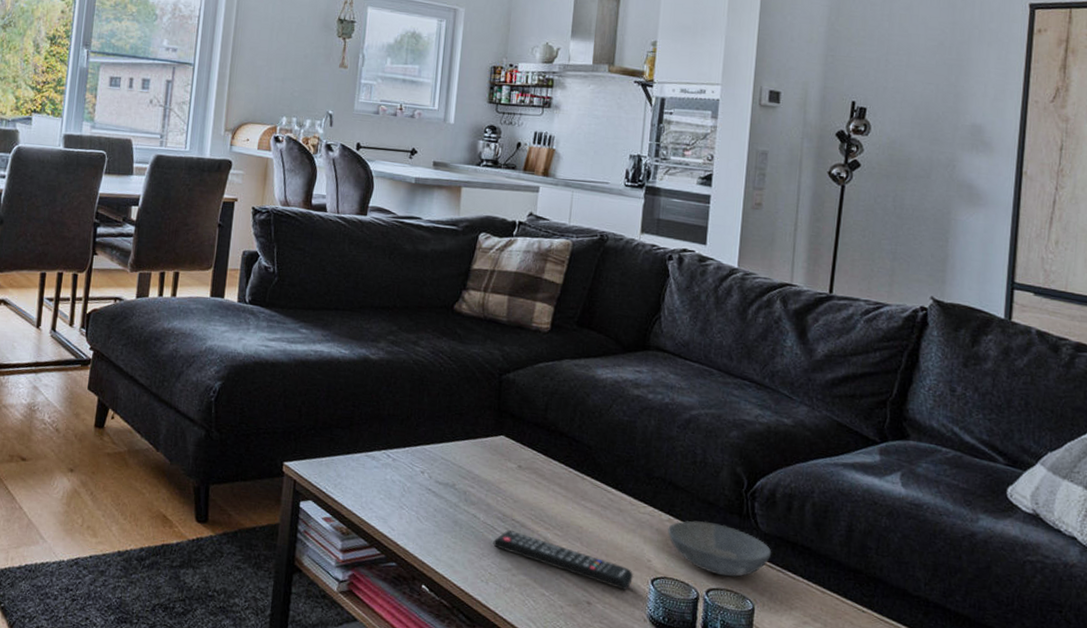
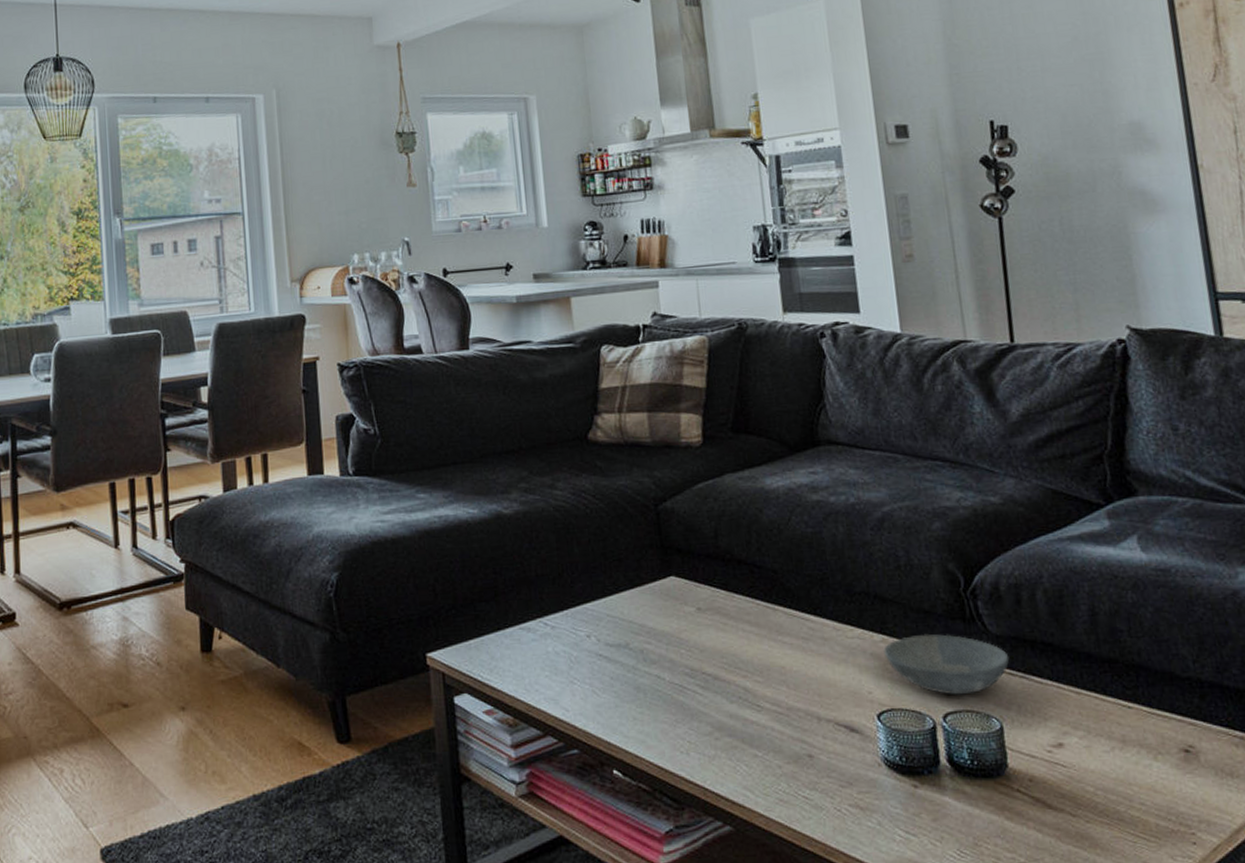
remote control: present [493,530,634,590] -> none [686,686,857,733]

